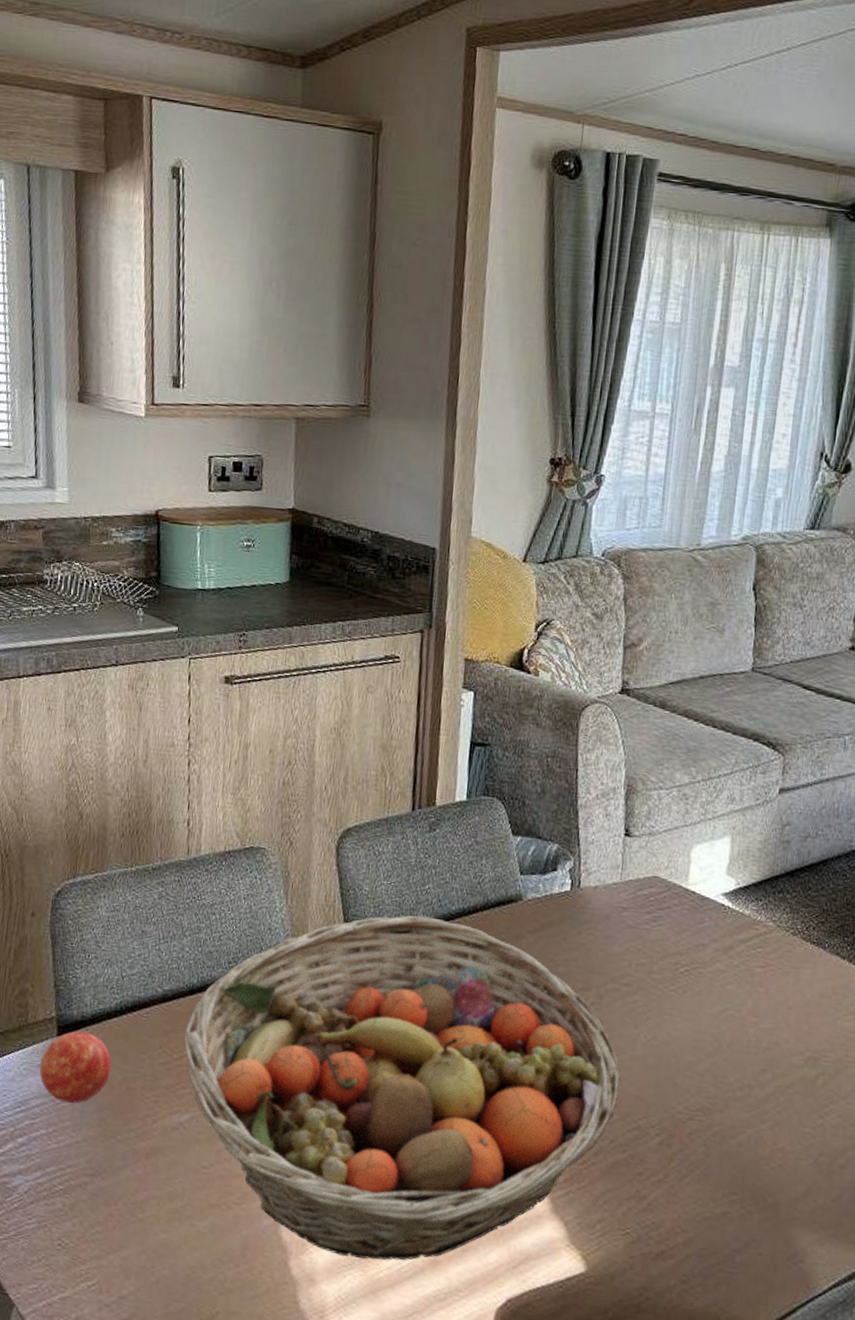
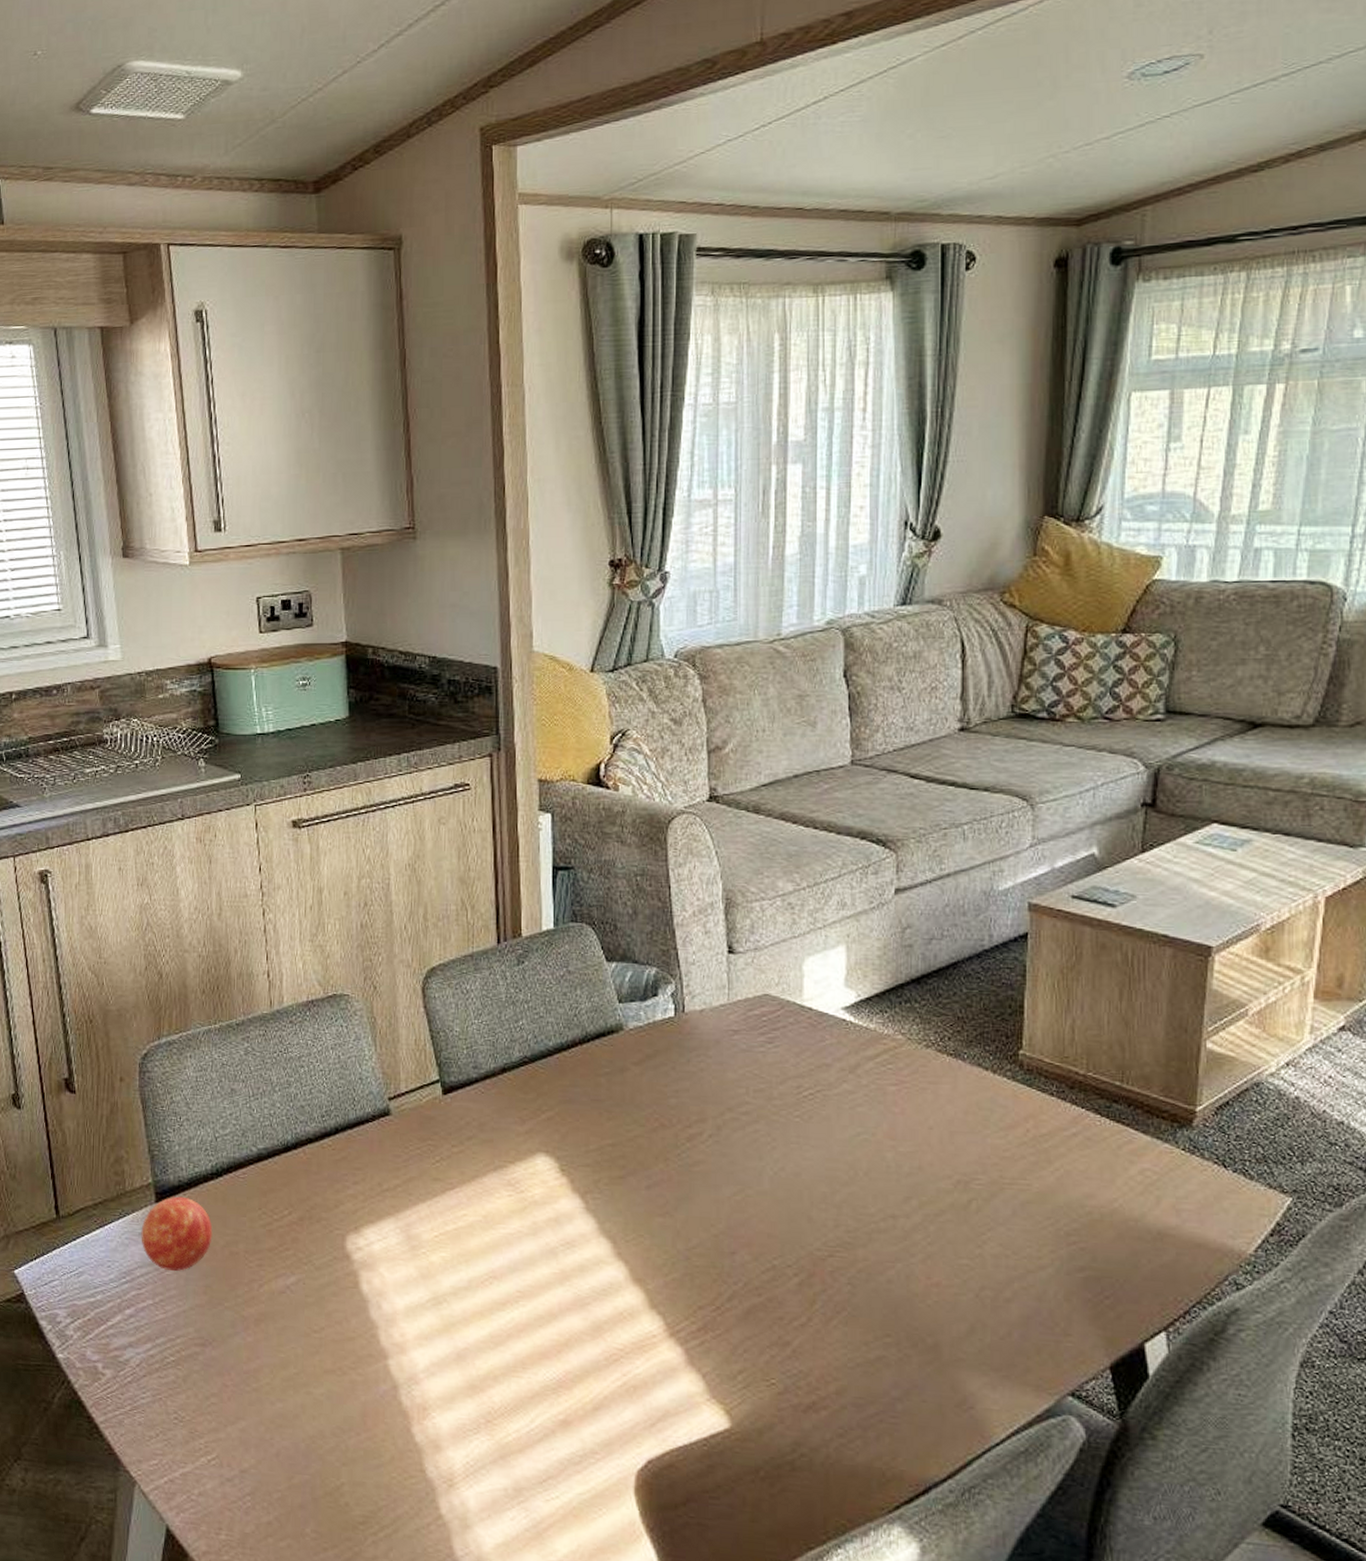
fruit basket: present [183,915,621,1261] -> none [283,1054,749,1423]

